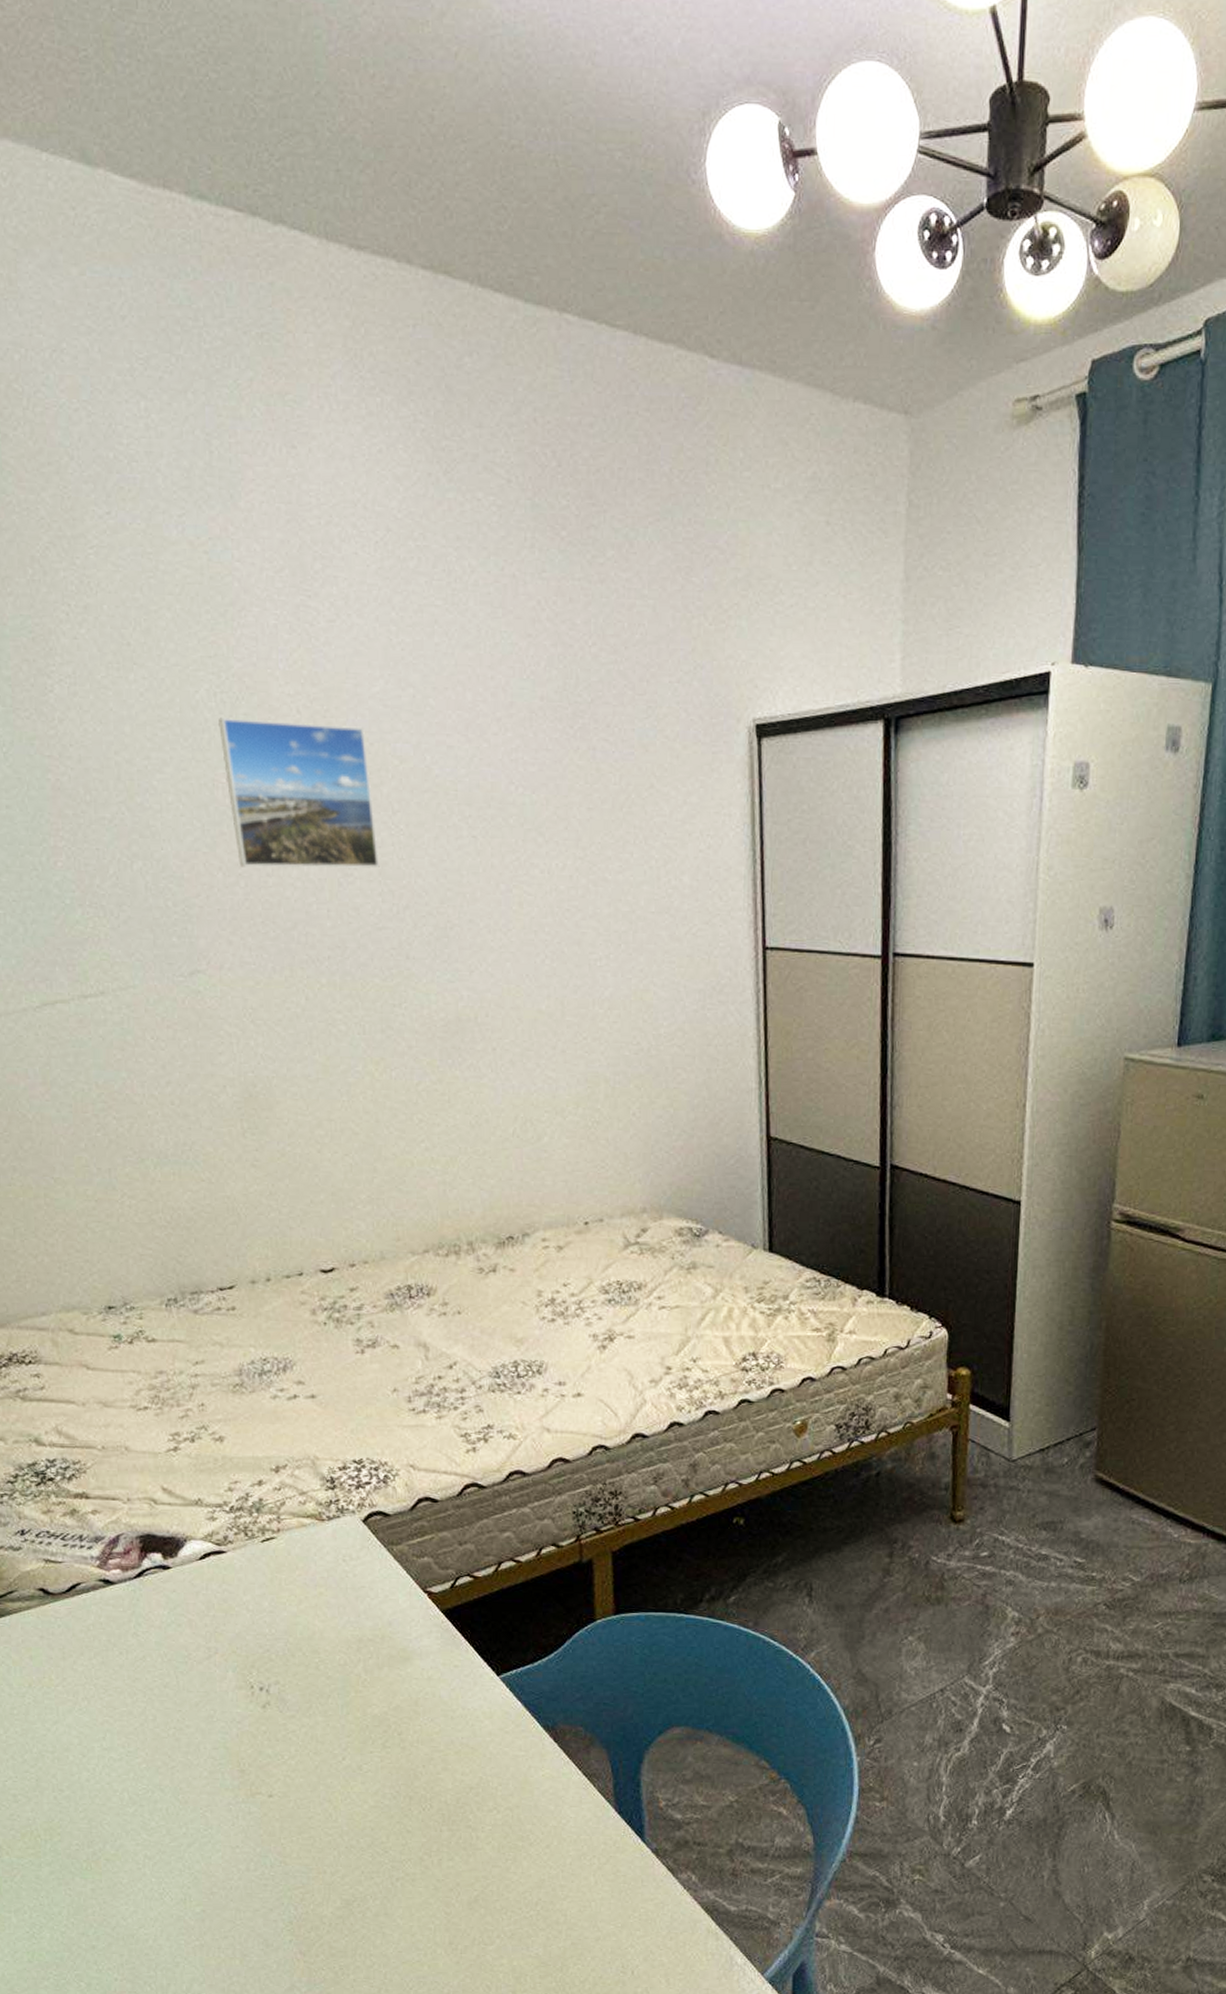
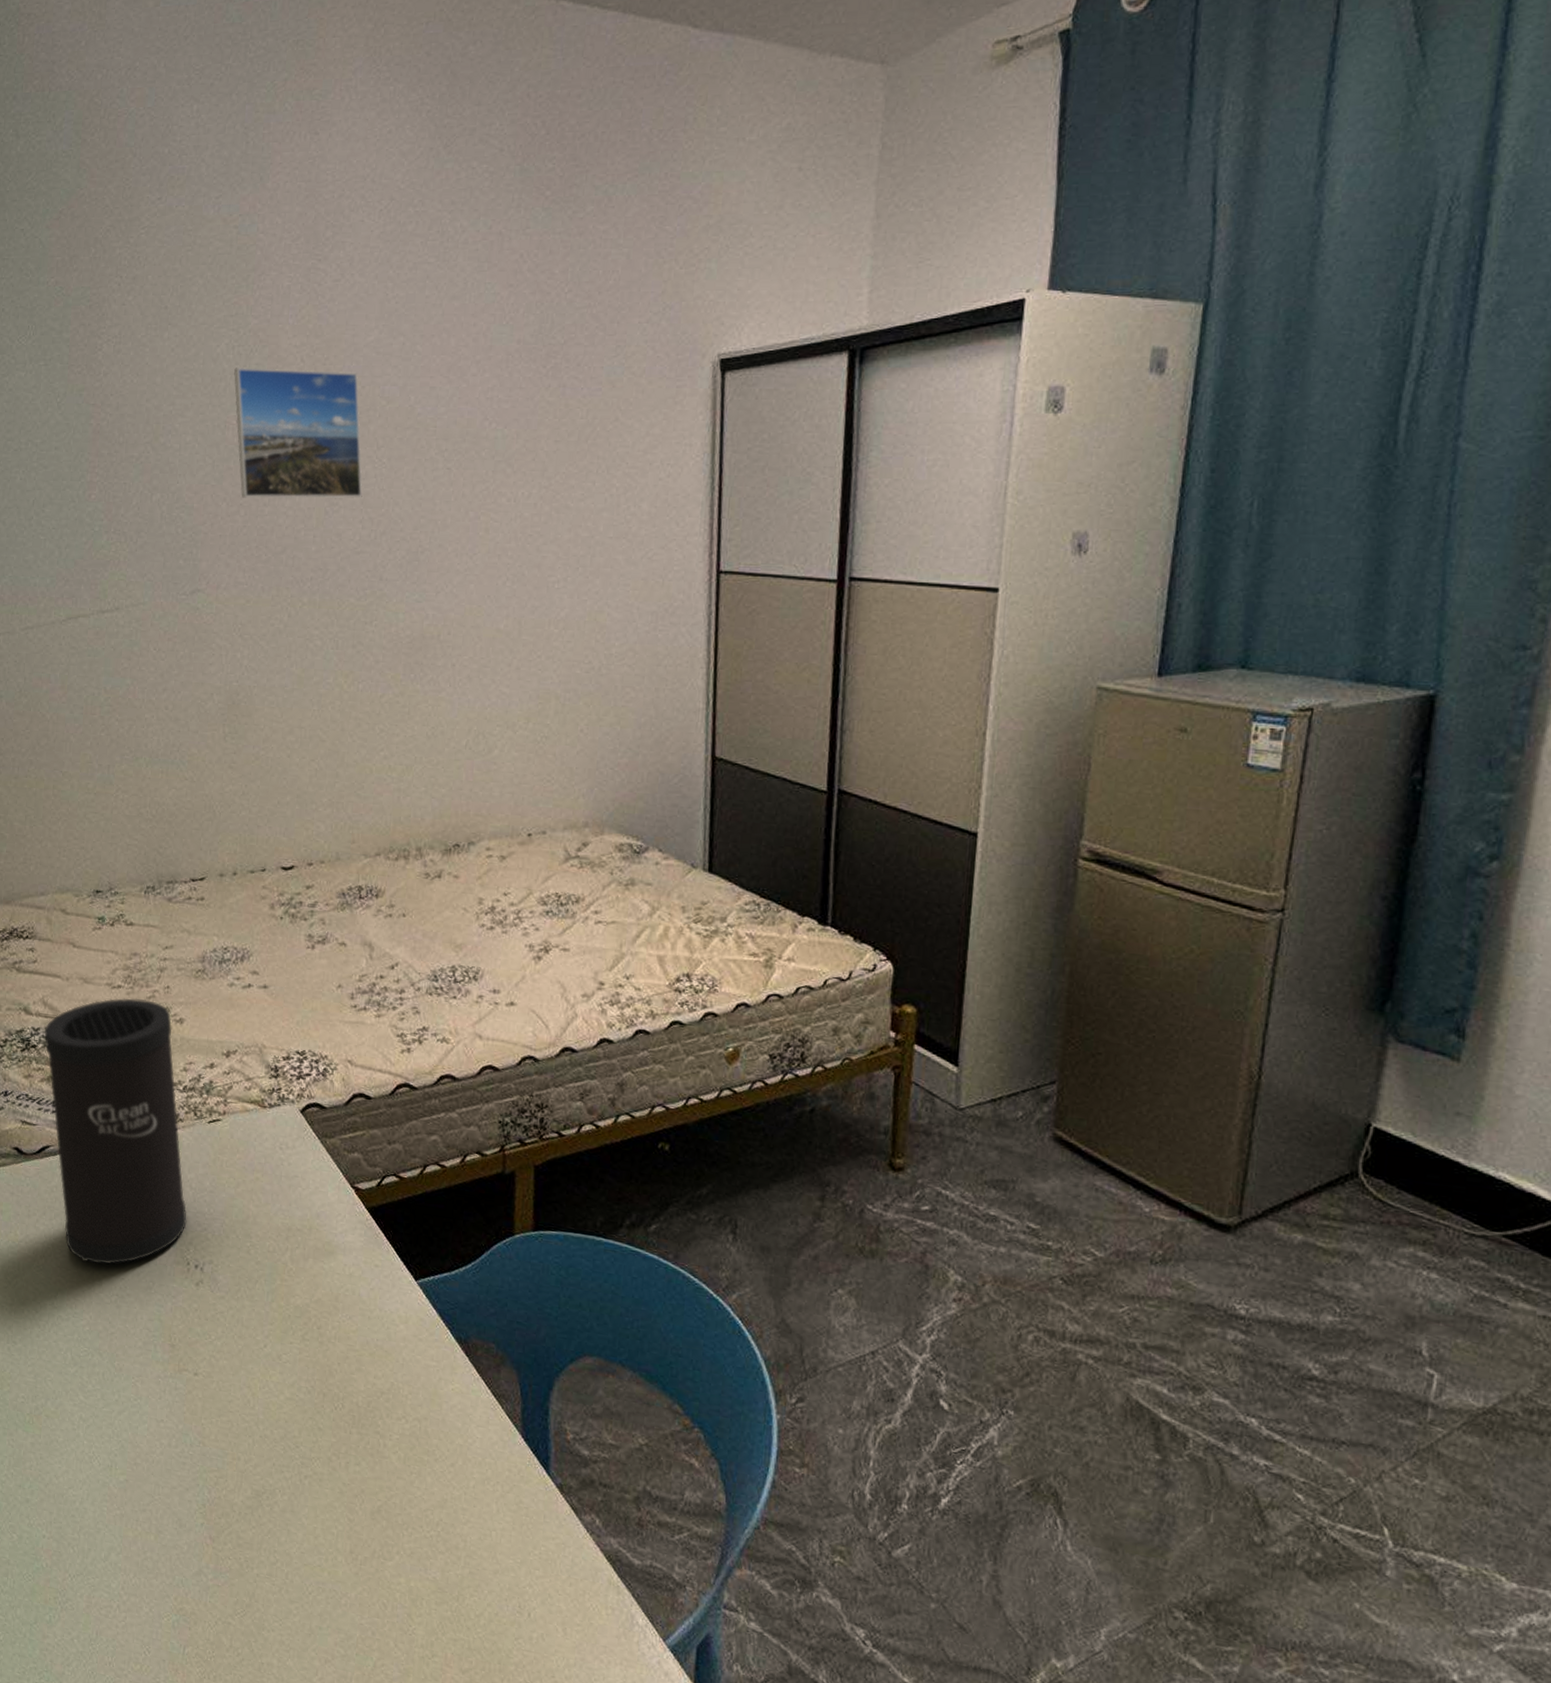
speaker: none [61,1419,247,1699] -> present [44,998,187,1265]

